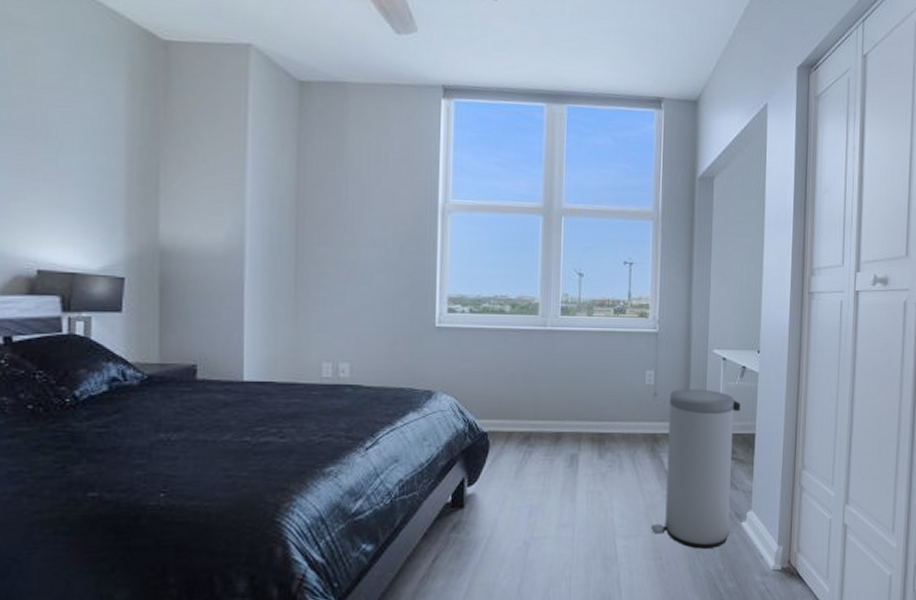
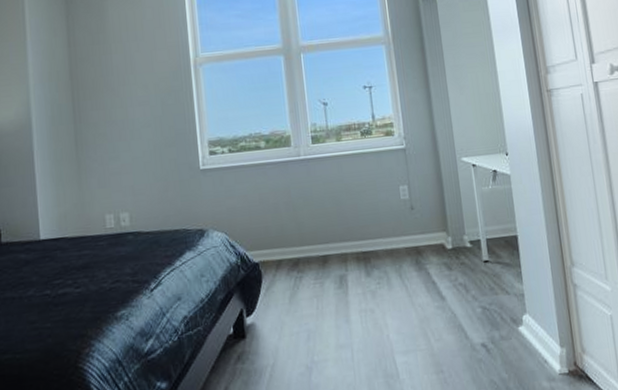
pedal bin: present [651,389,741,549] -> none [425,197,508,359]

